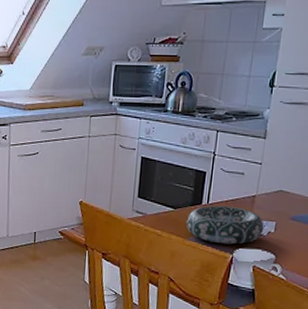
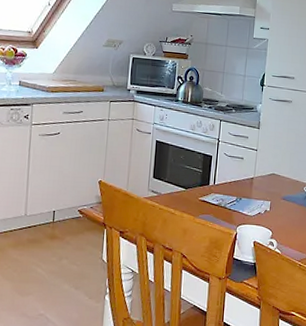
decorative bowl: present [186,206,264,245] -> none [196,186,262,222]

